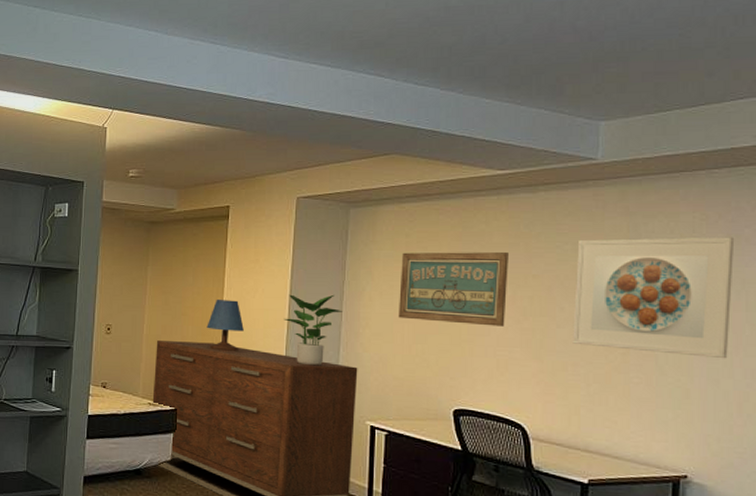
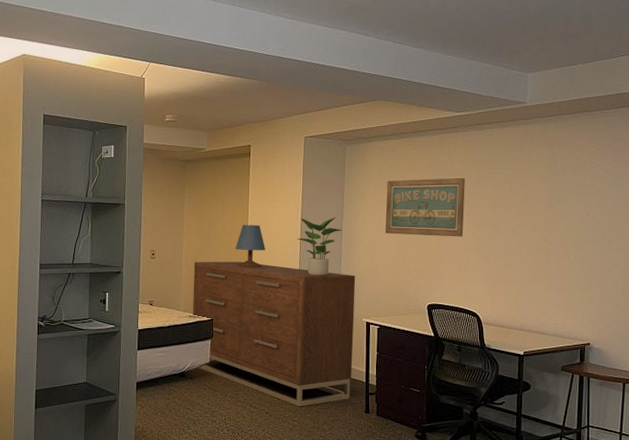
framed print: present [571,237,735,359] -> none [510,161,619,254]

